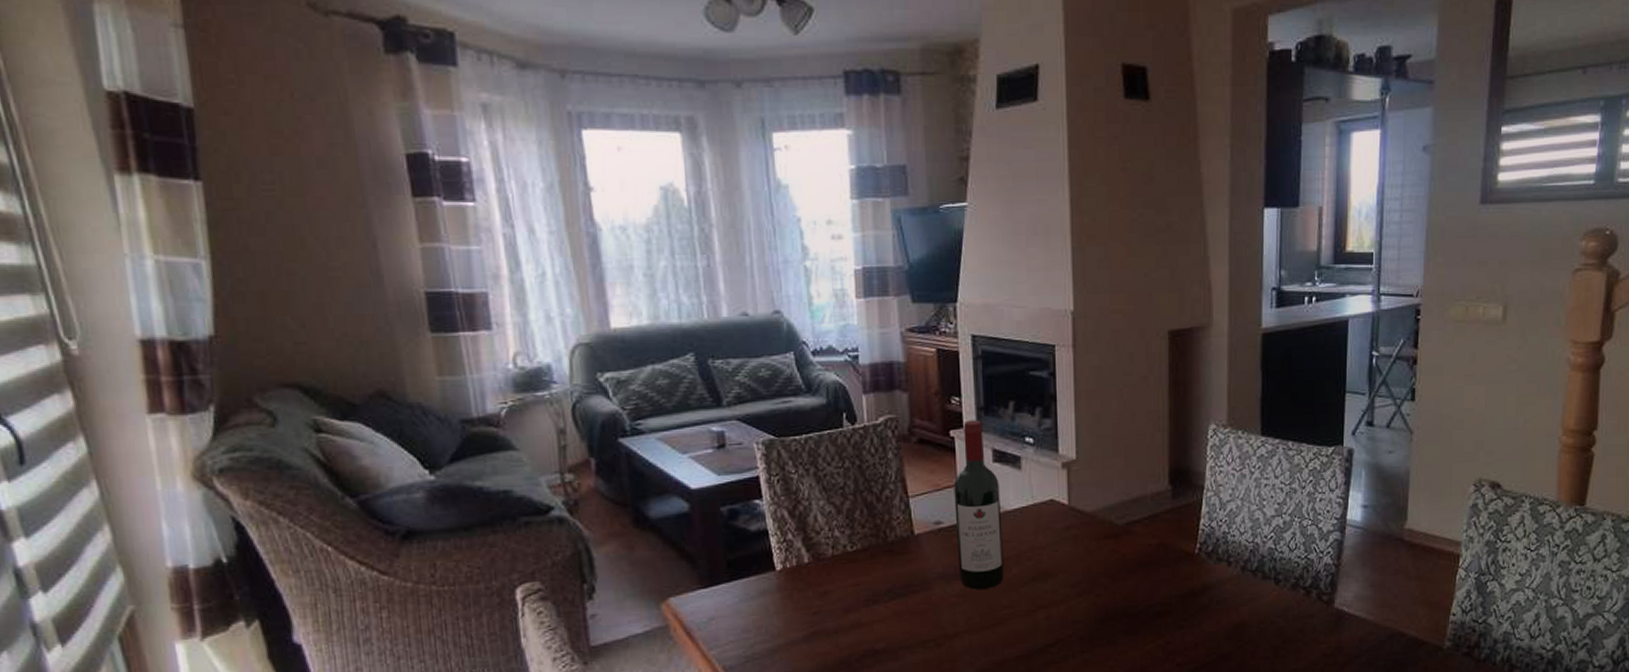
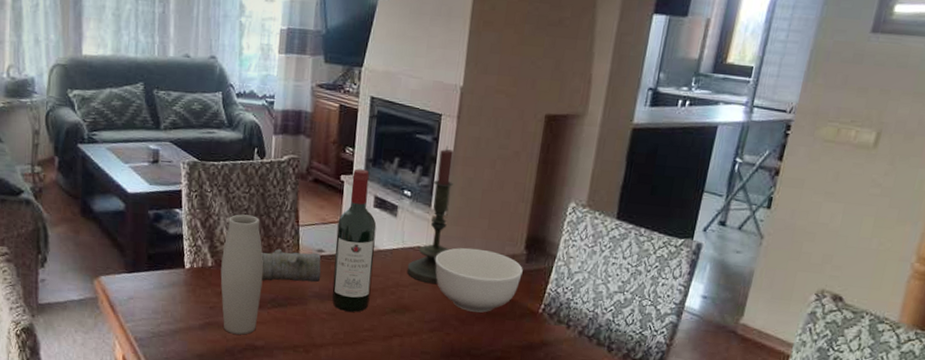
vase: none [820,493,875,641] -> present [220,214,264,335]
decorative log: none [868,527,943,570] -> present [261,249,321,283]
candle: none [1041,380,1087,541] -> present [407,145,454,284]
bowl: none [1071,491,1171,565] -> present [434,247,523,313]

